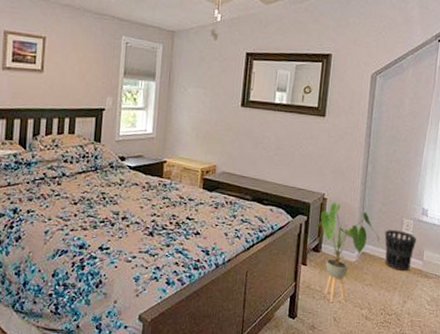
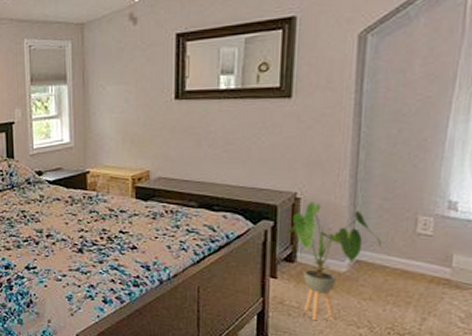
wastebasket: present [384,230,417,272] -> none [388,231,440,282]

